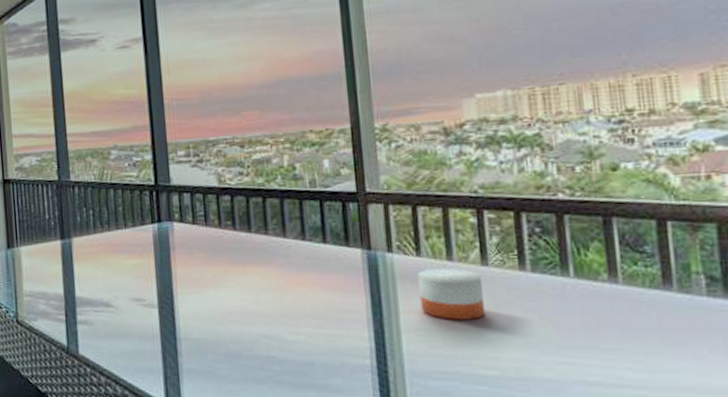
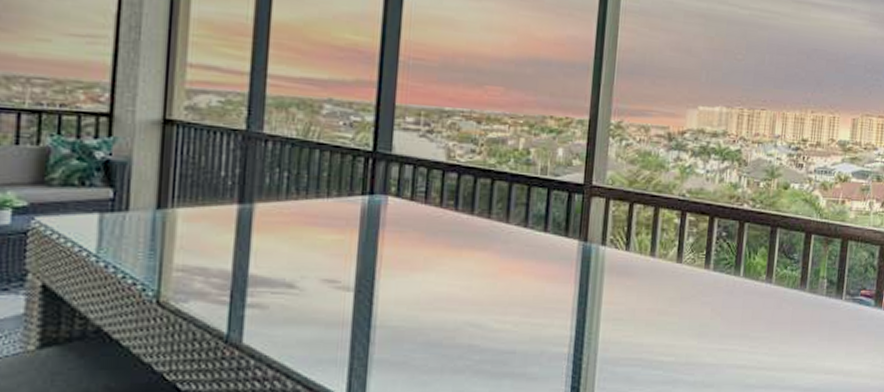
candle: present [418,266,486,320] -> none [621,261,674,311]

